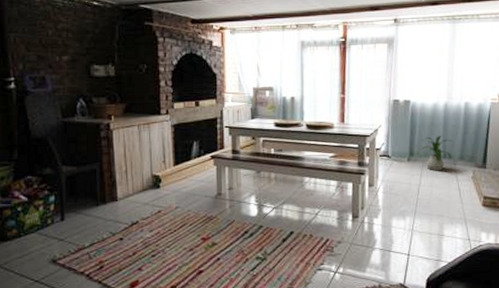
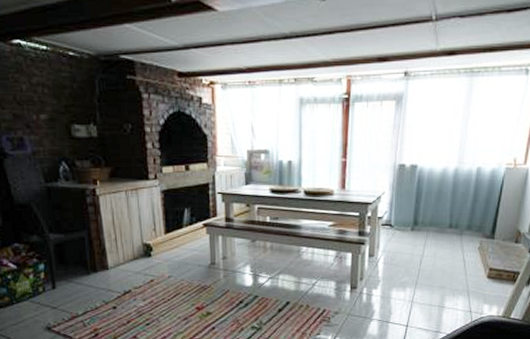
house plant: present [421,136,453,170] -> none [427,204,461,240]

